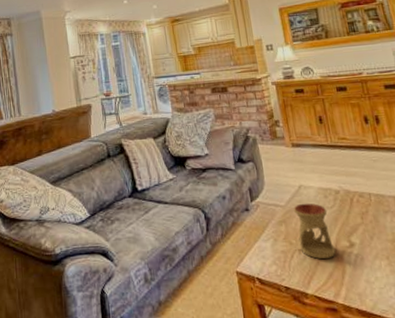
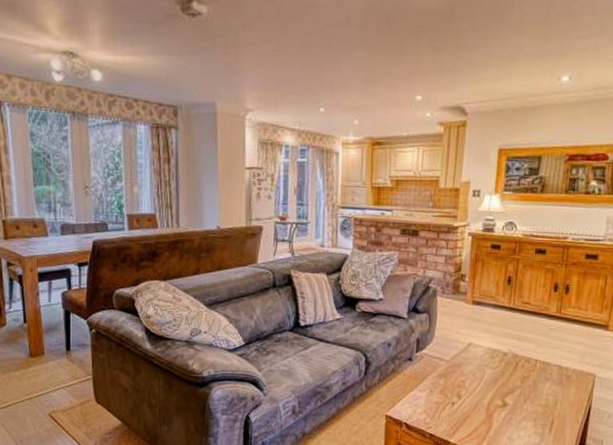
oil burner: present [294,203,336,259] -> none [454,360,490,414]

